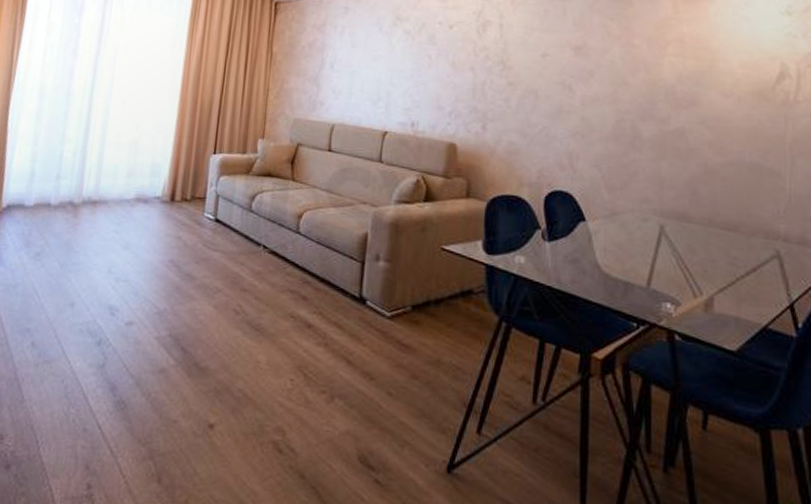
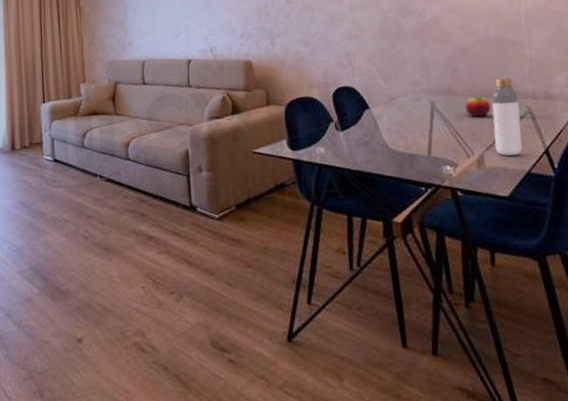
fruit: none [700,228,732,253] -> present [465,96,491,117]
bottle: none [729,210,768,305] -> present [491,77,523,156]

